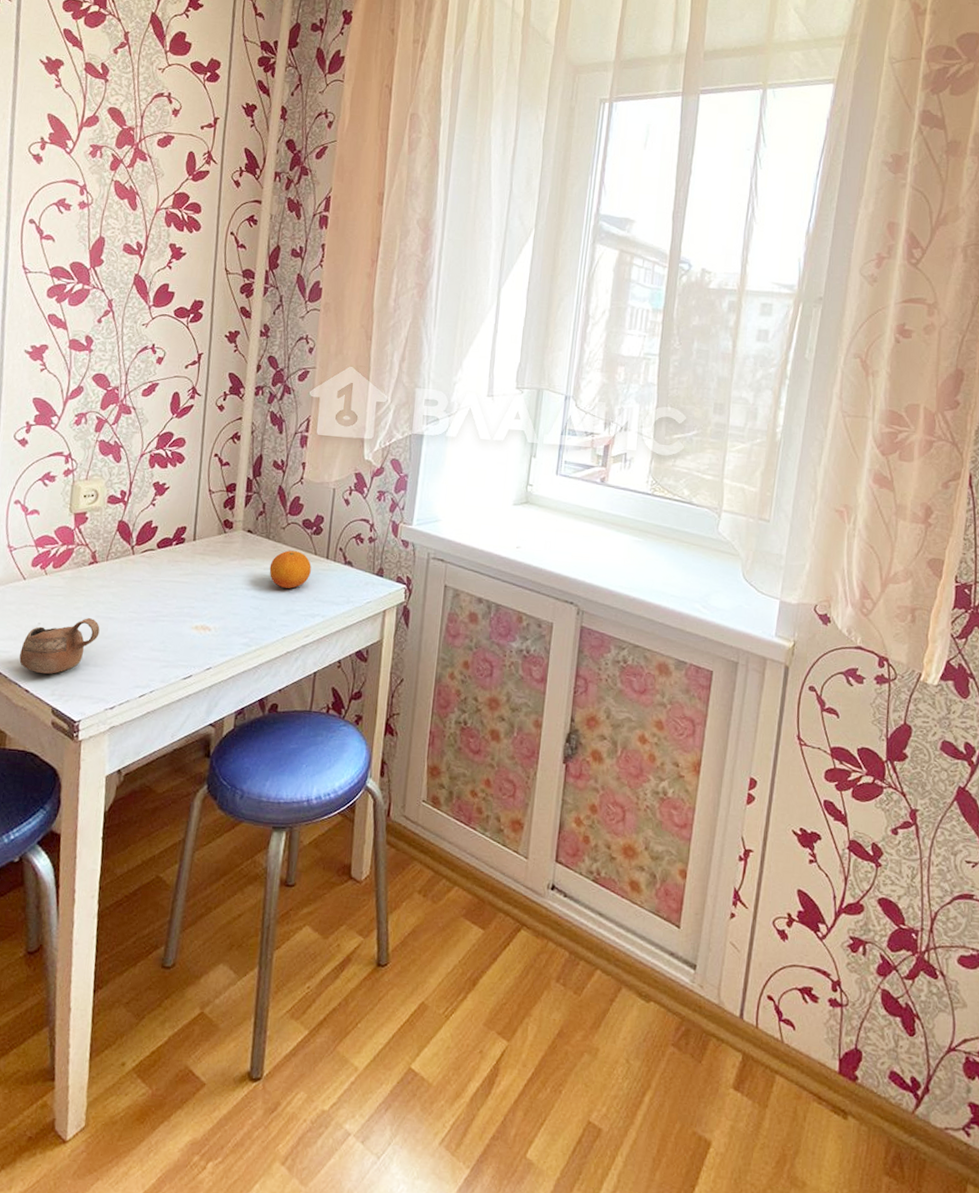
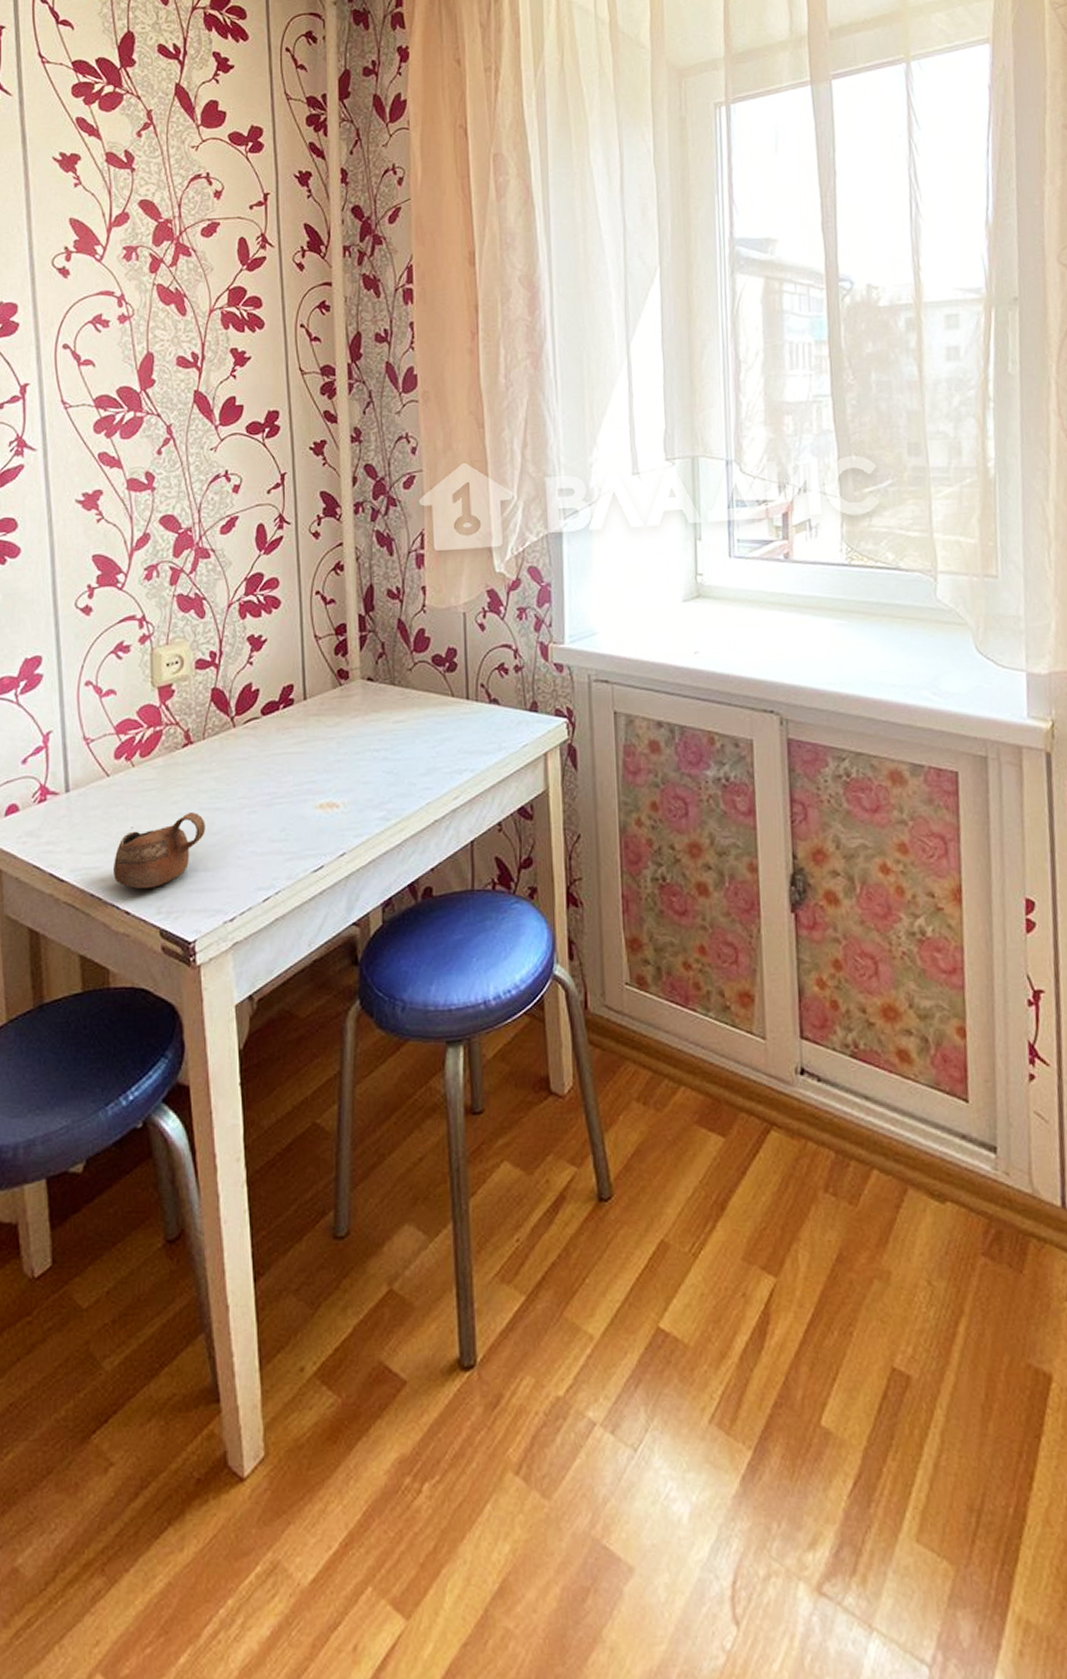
fruit: present [269,550,312,589] -> none [399,695,450,743]

